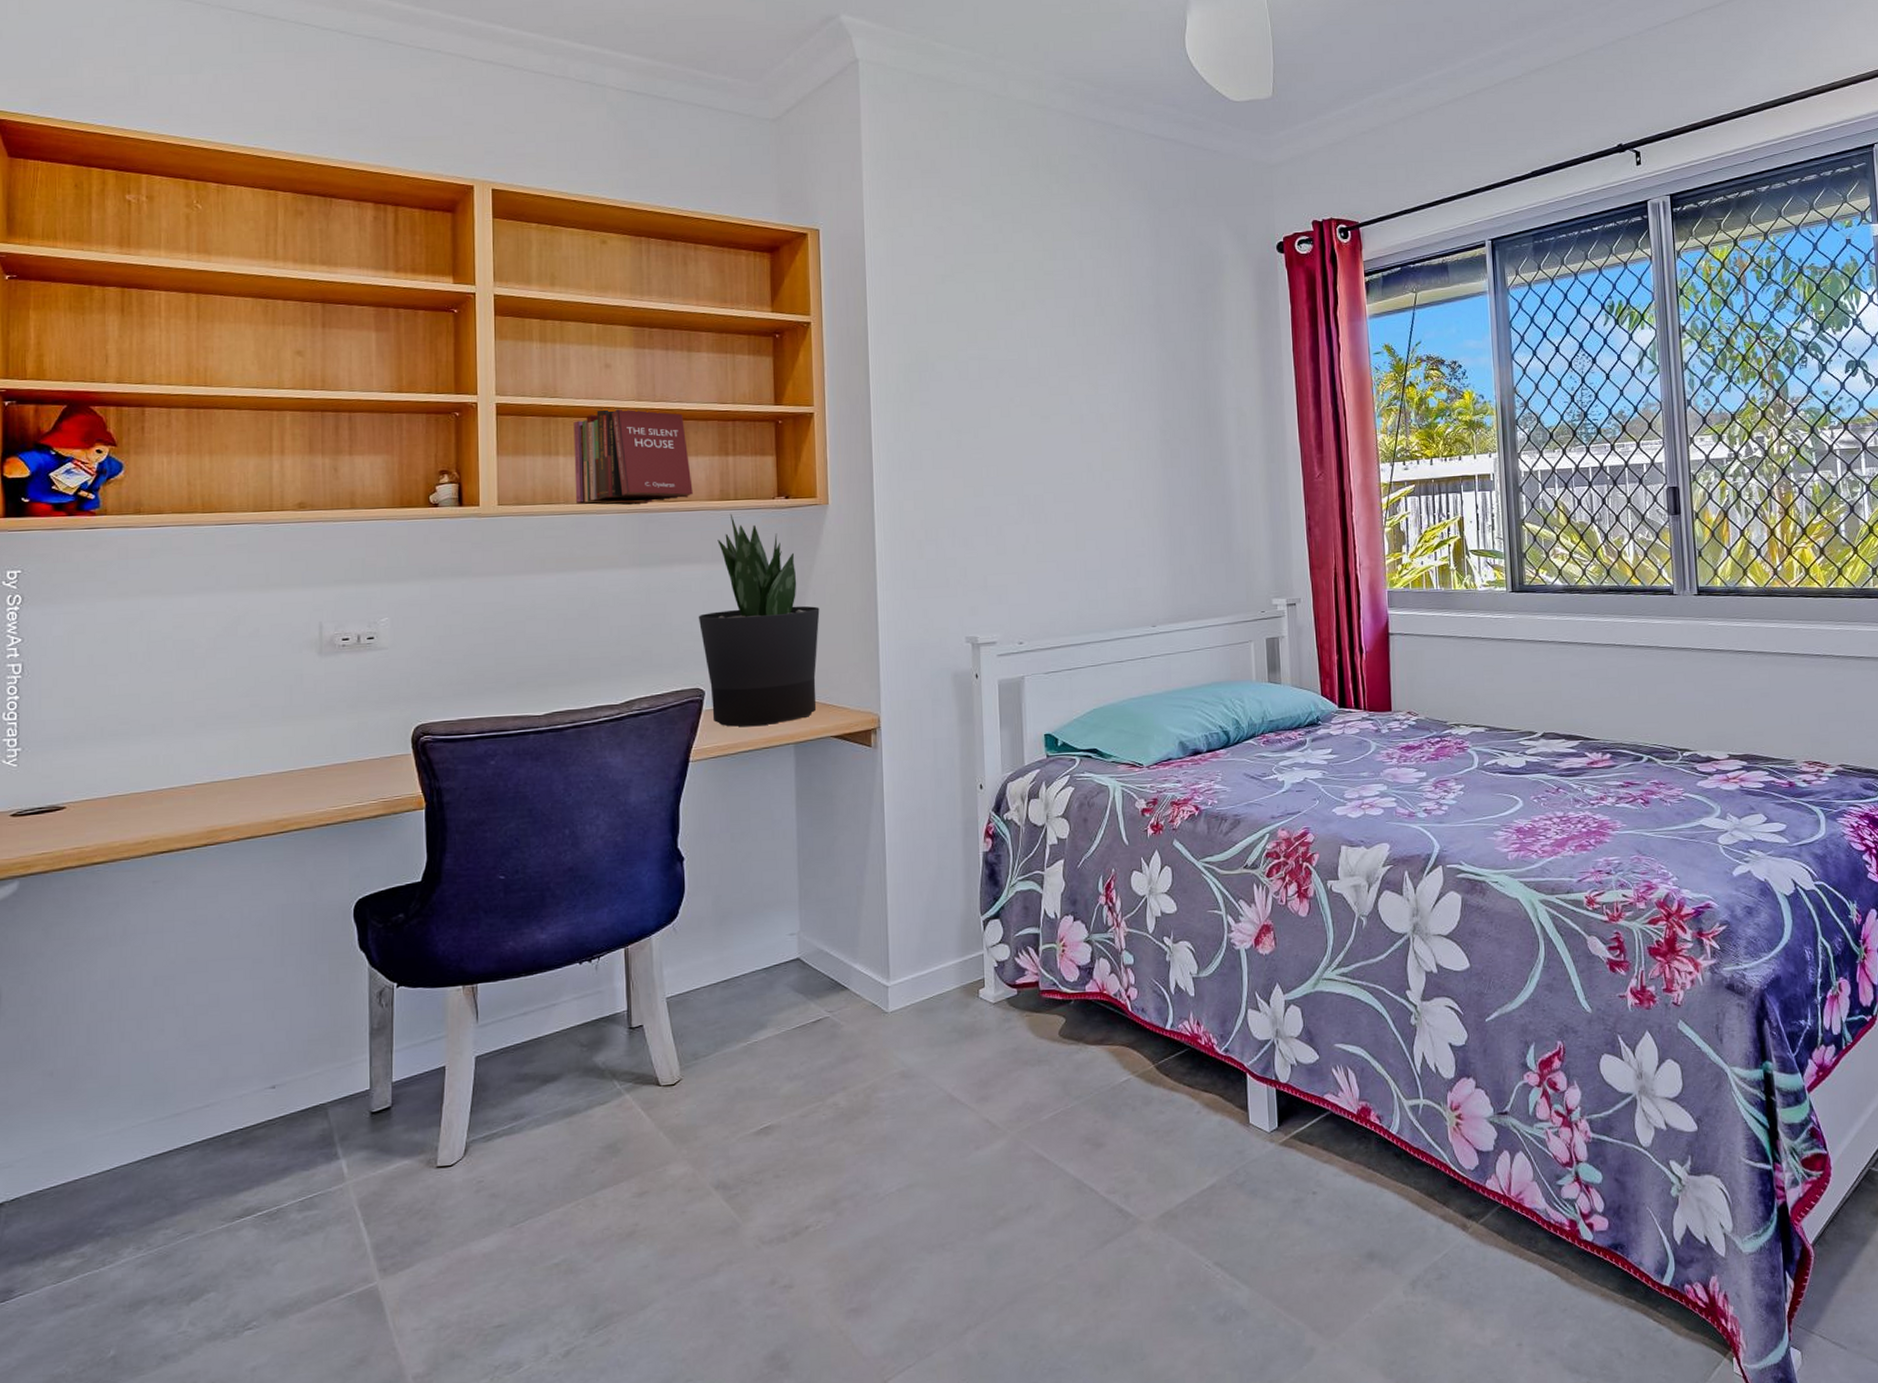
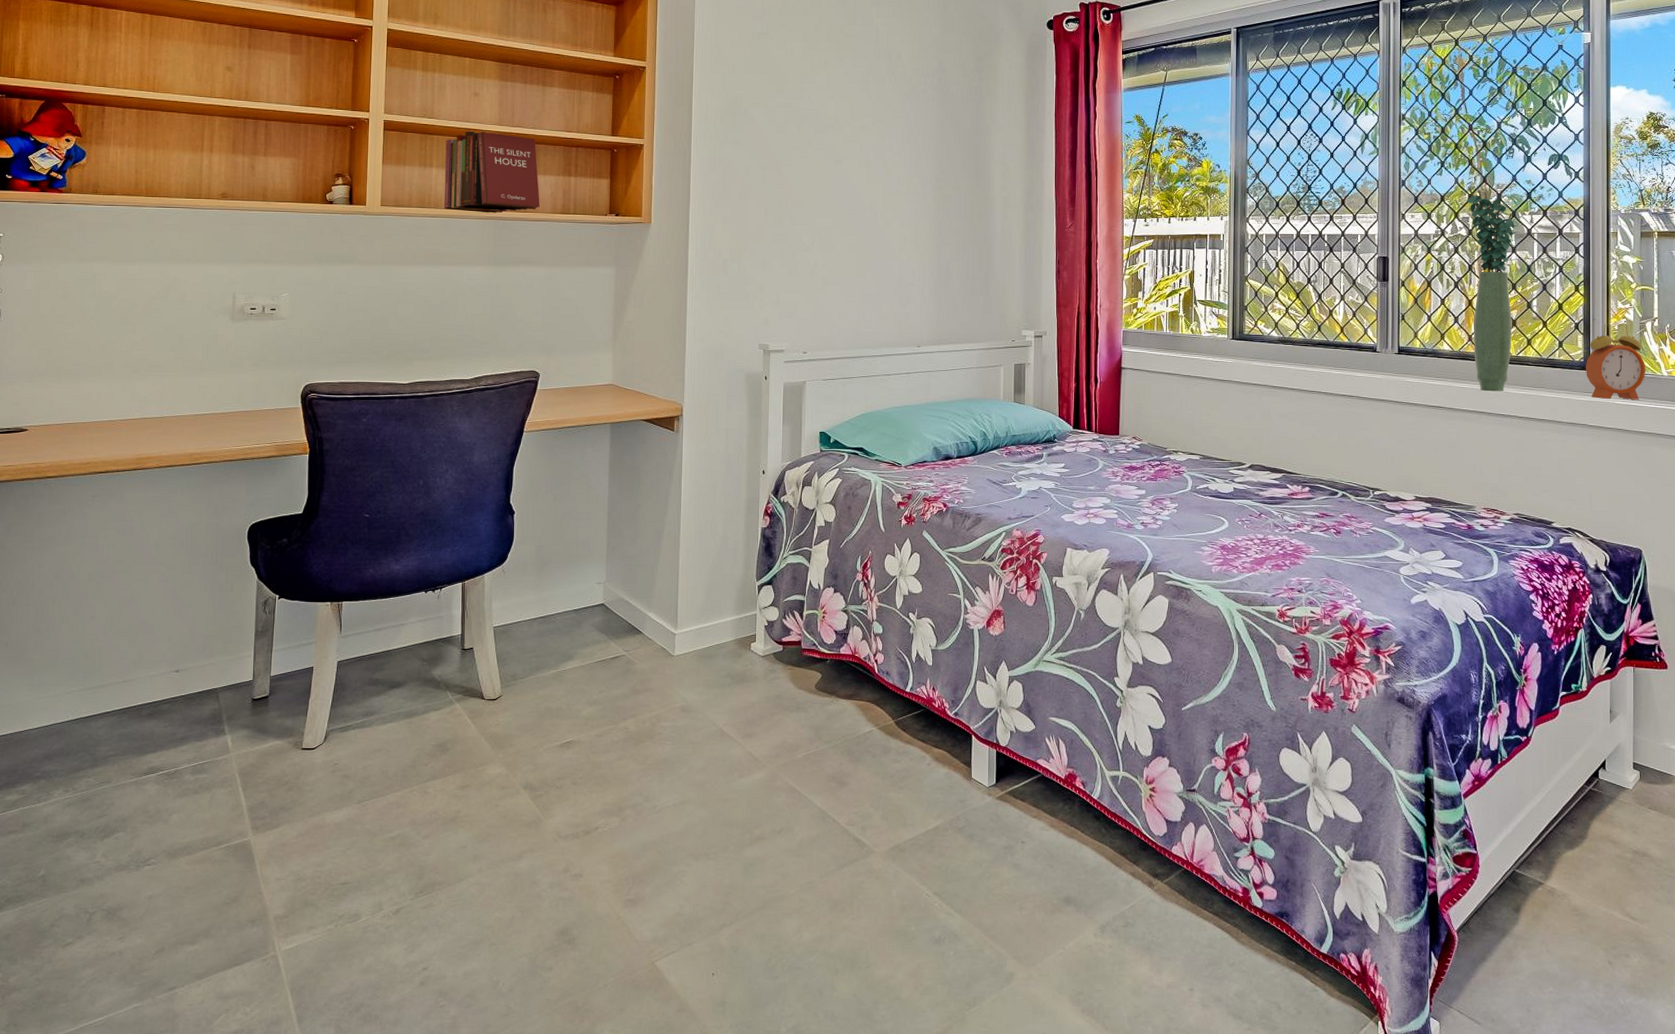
planter: present [698,513,820,727] -> none [538,225,639,406]
vase: none [1760,403,1821,630] -> present [1467,187,1515,392]

